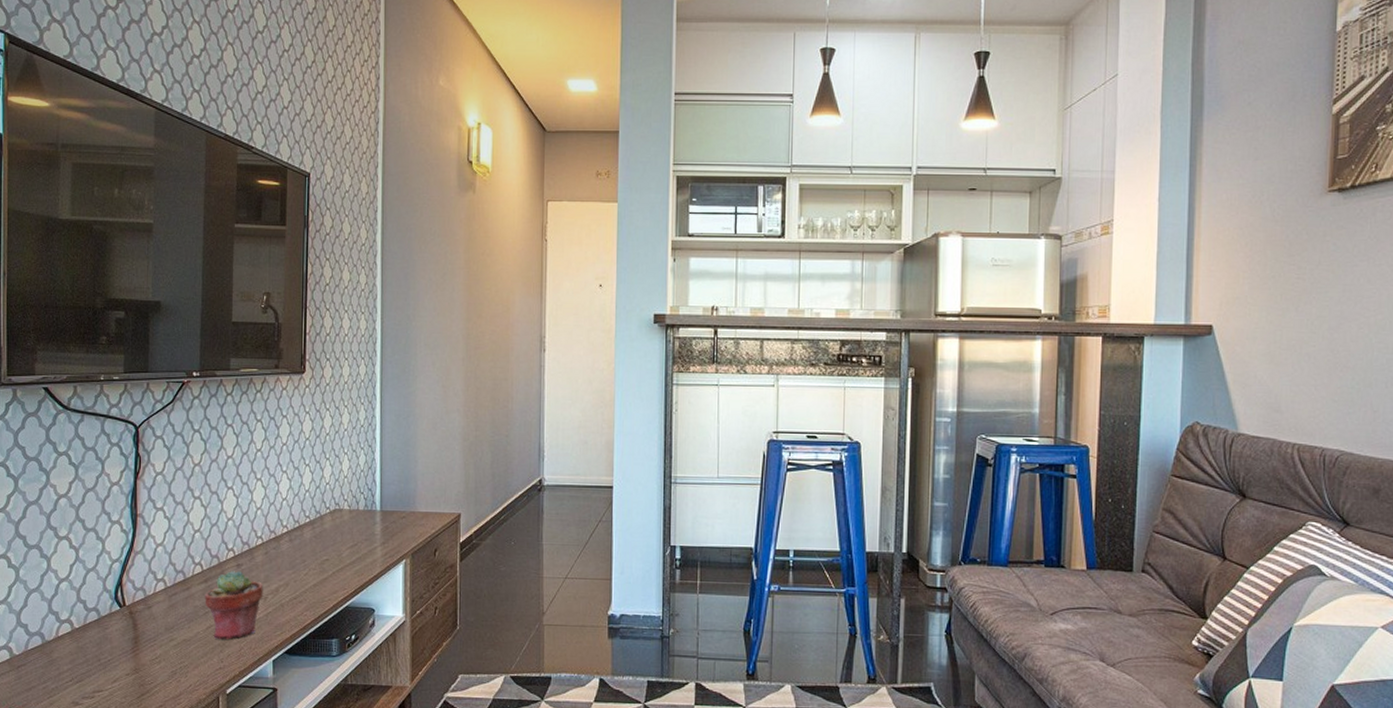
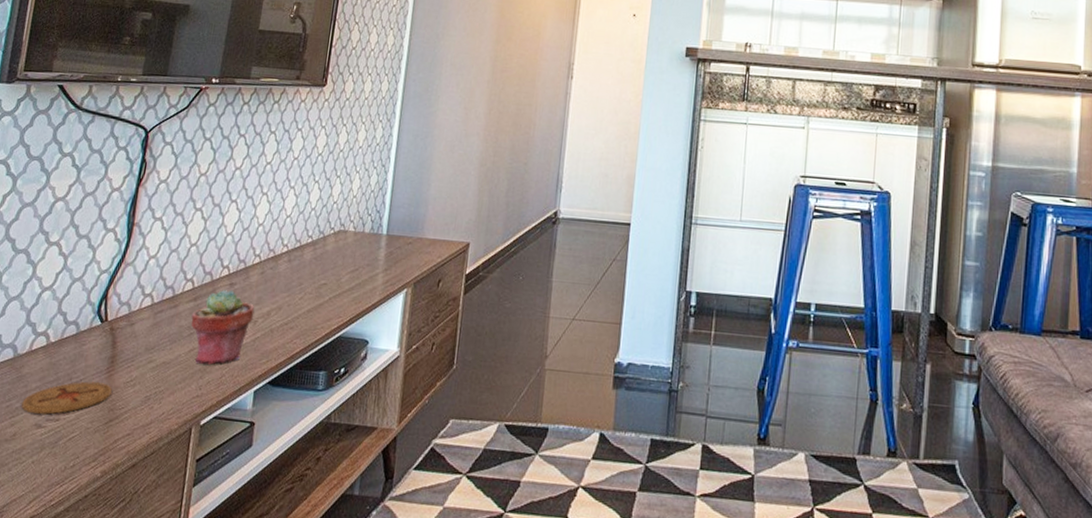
coaster: none [57,661,139,693] -> present [21,381,112,415]

